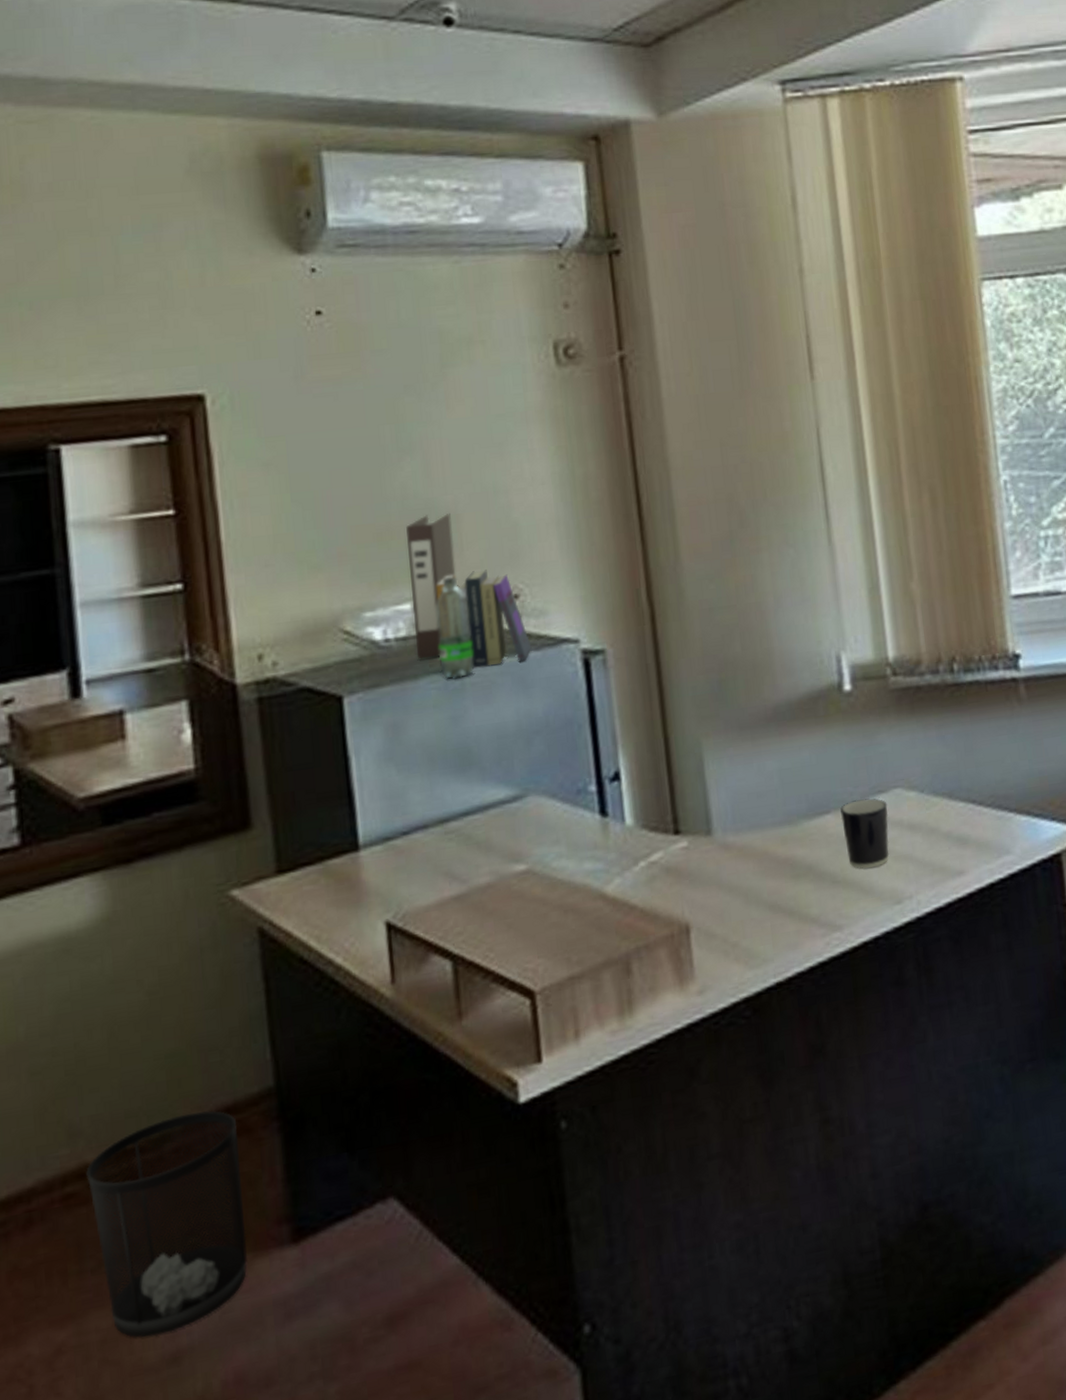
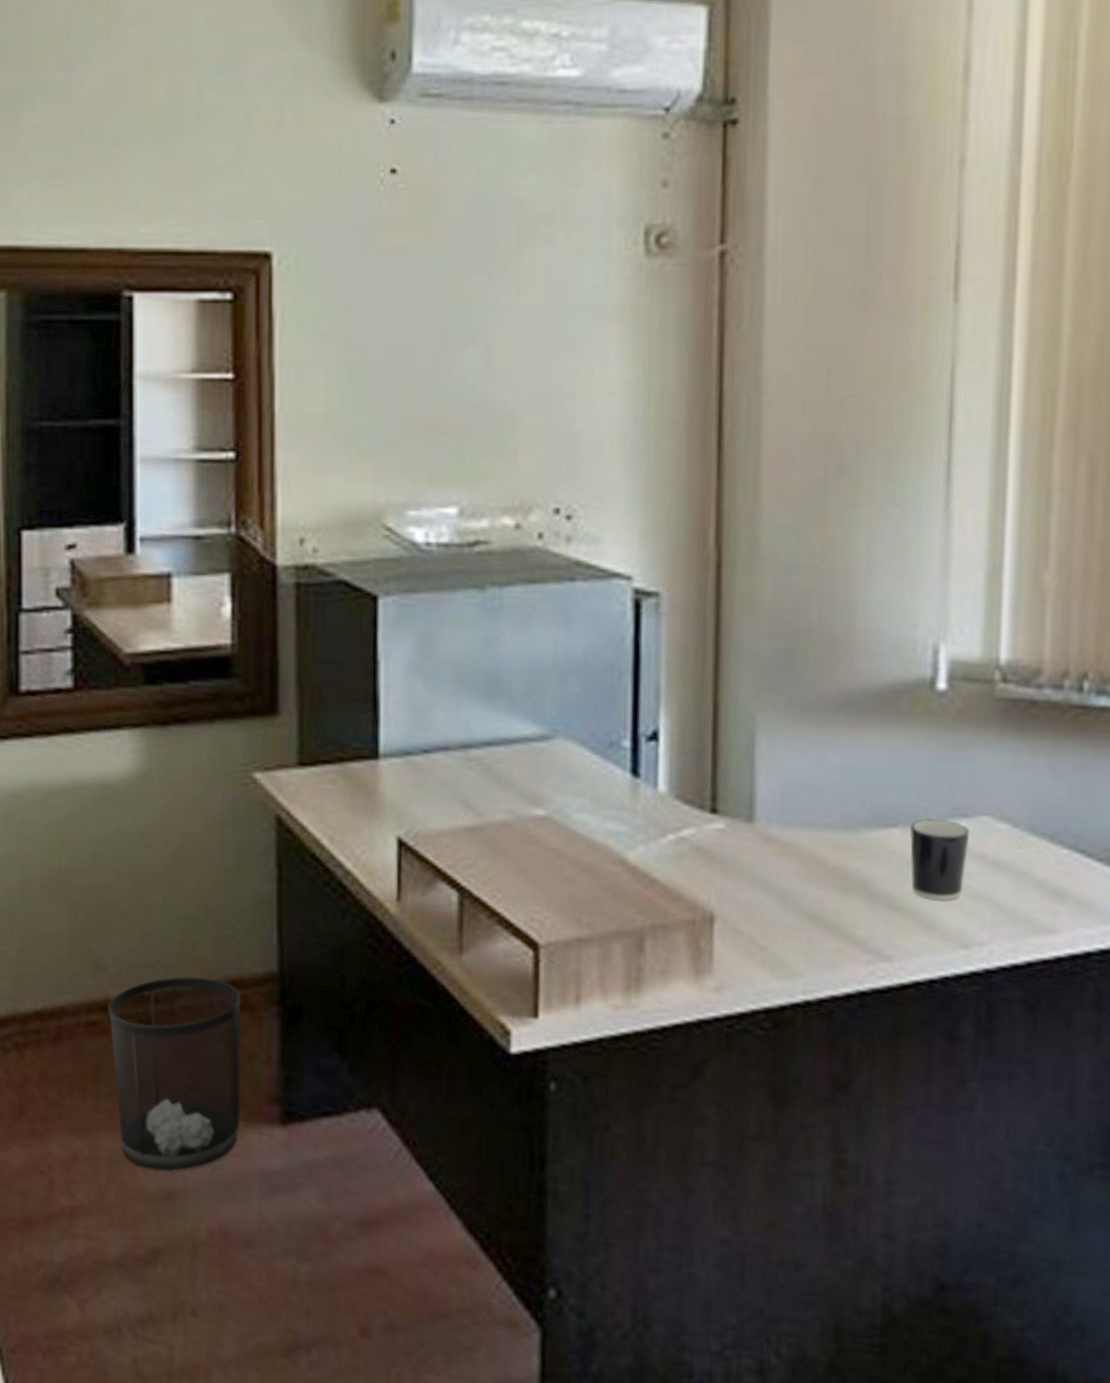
binder: present [406,513,456,658] -> none [457,412,509,571]
books: present [435,569,532,667] -> none [484,482,579,591]
bottle: present [435,577,474,680] -> none [479,485,517,598]

